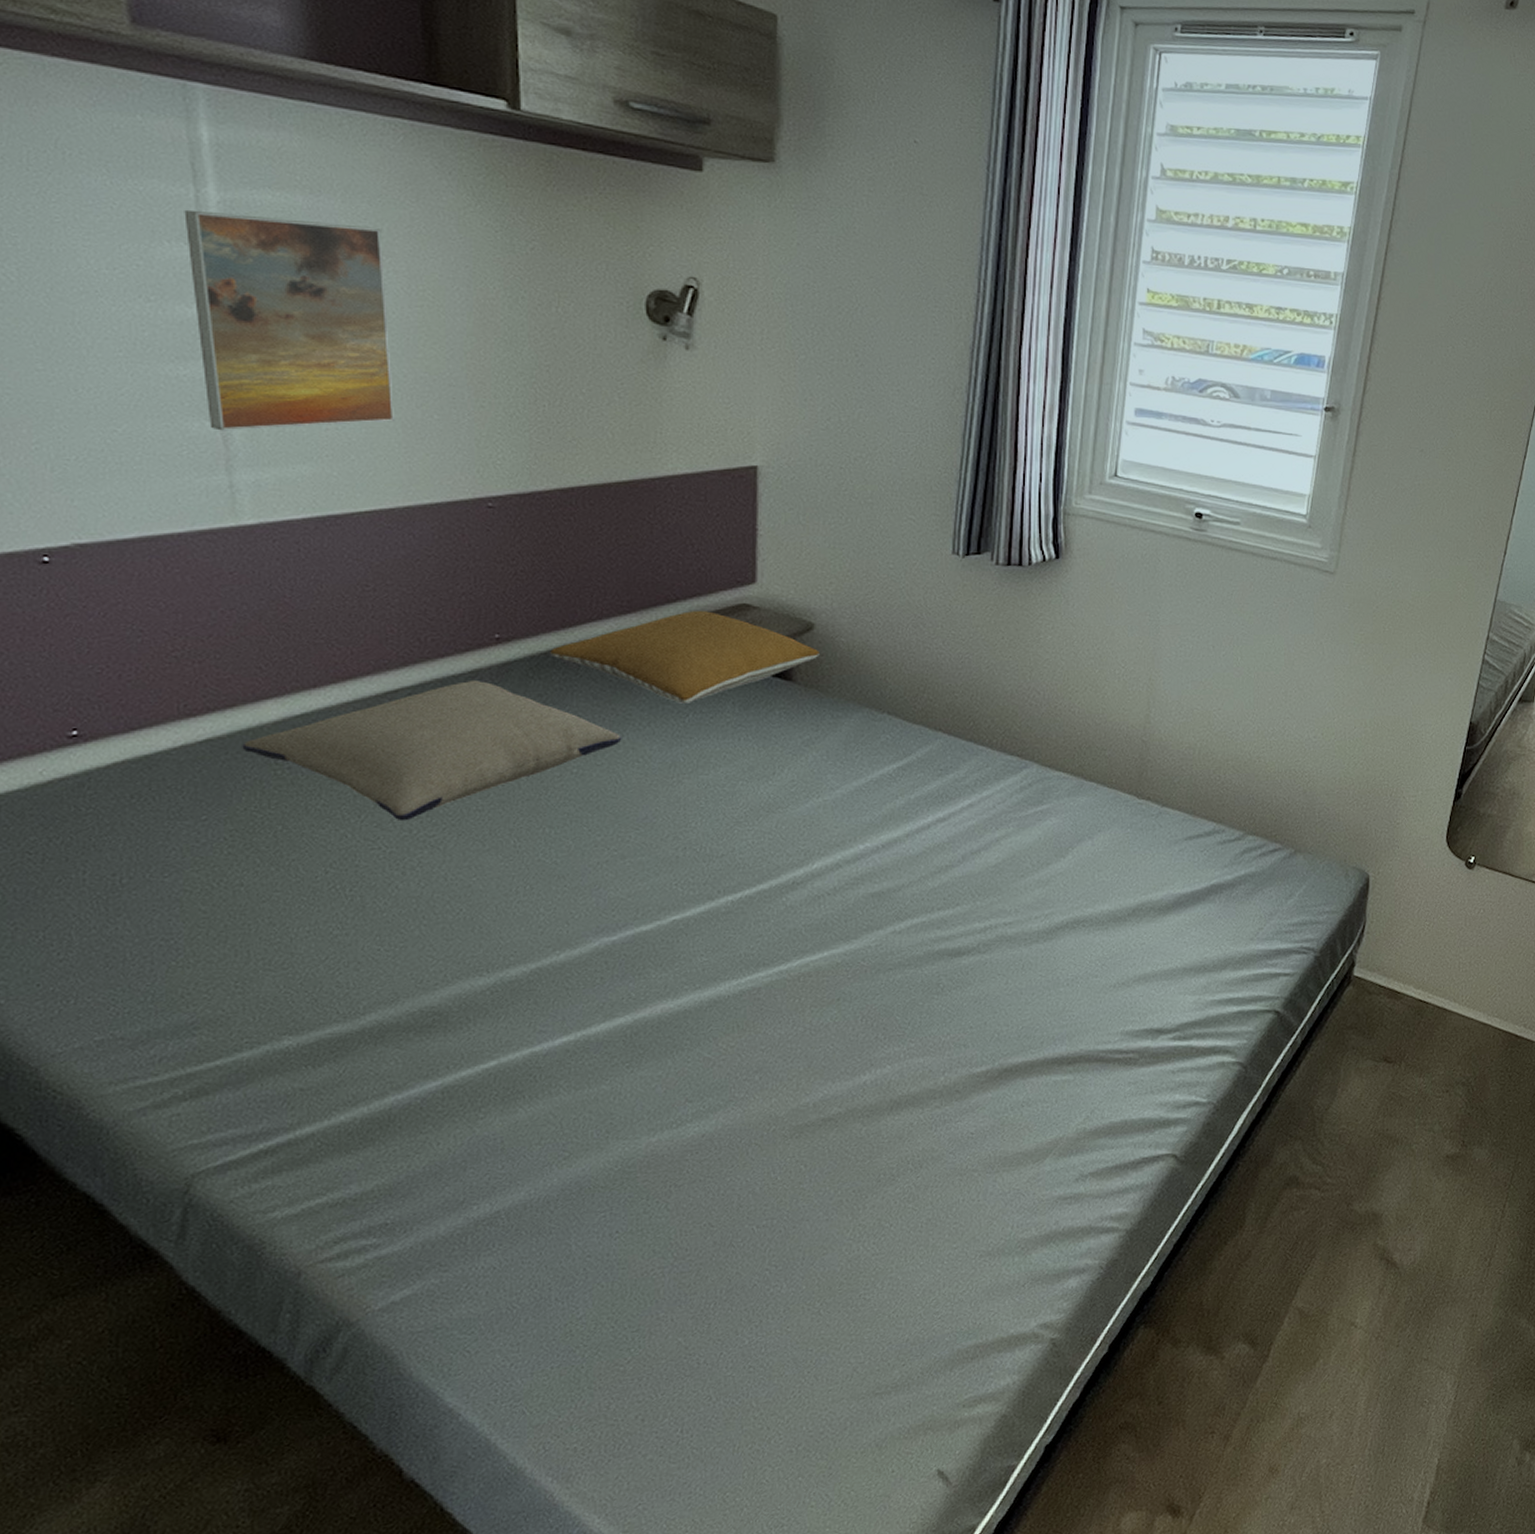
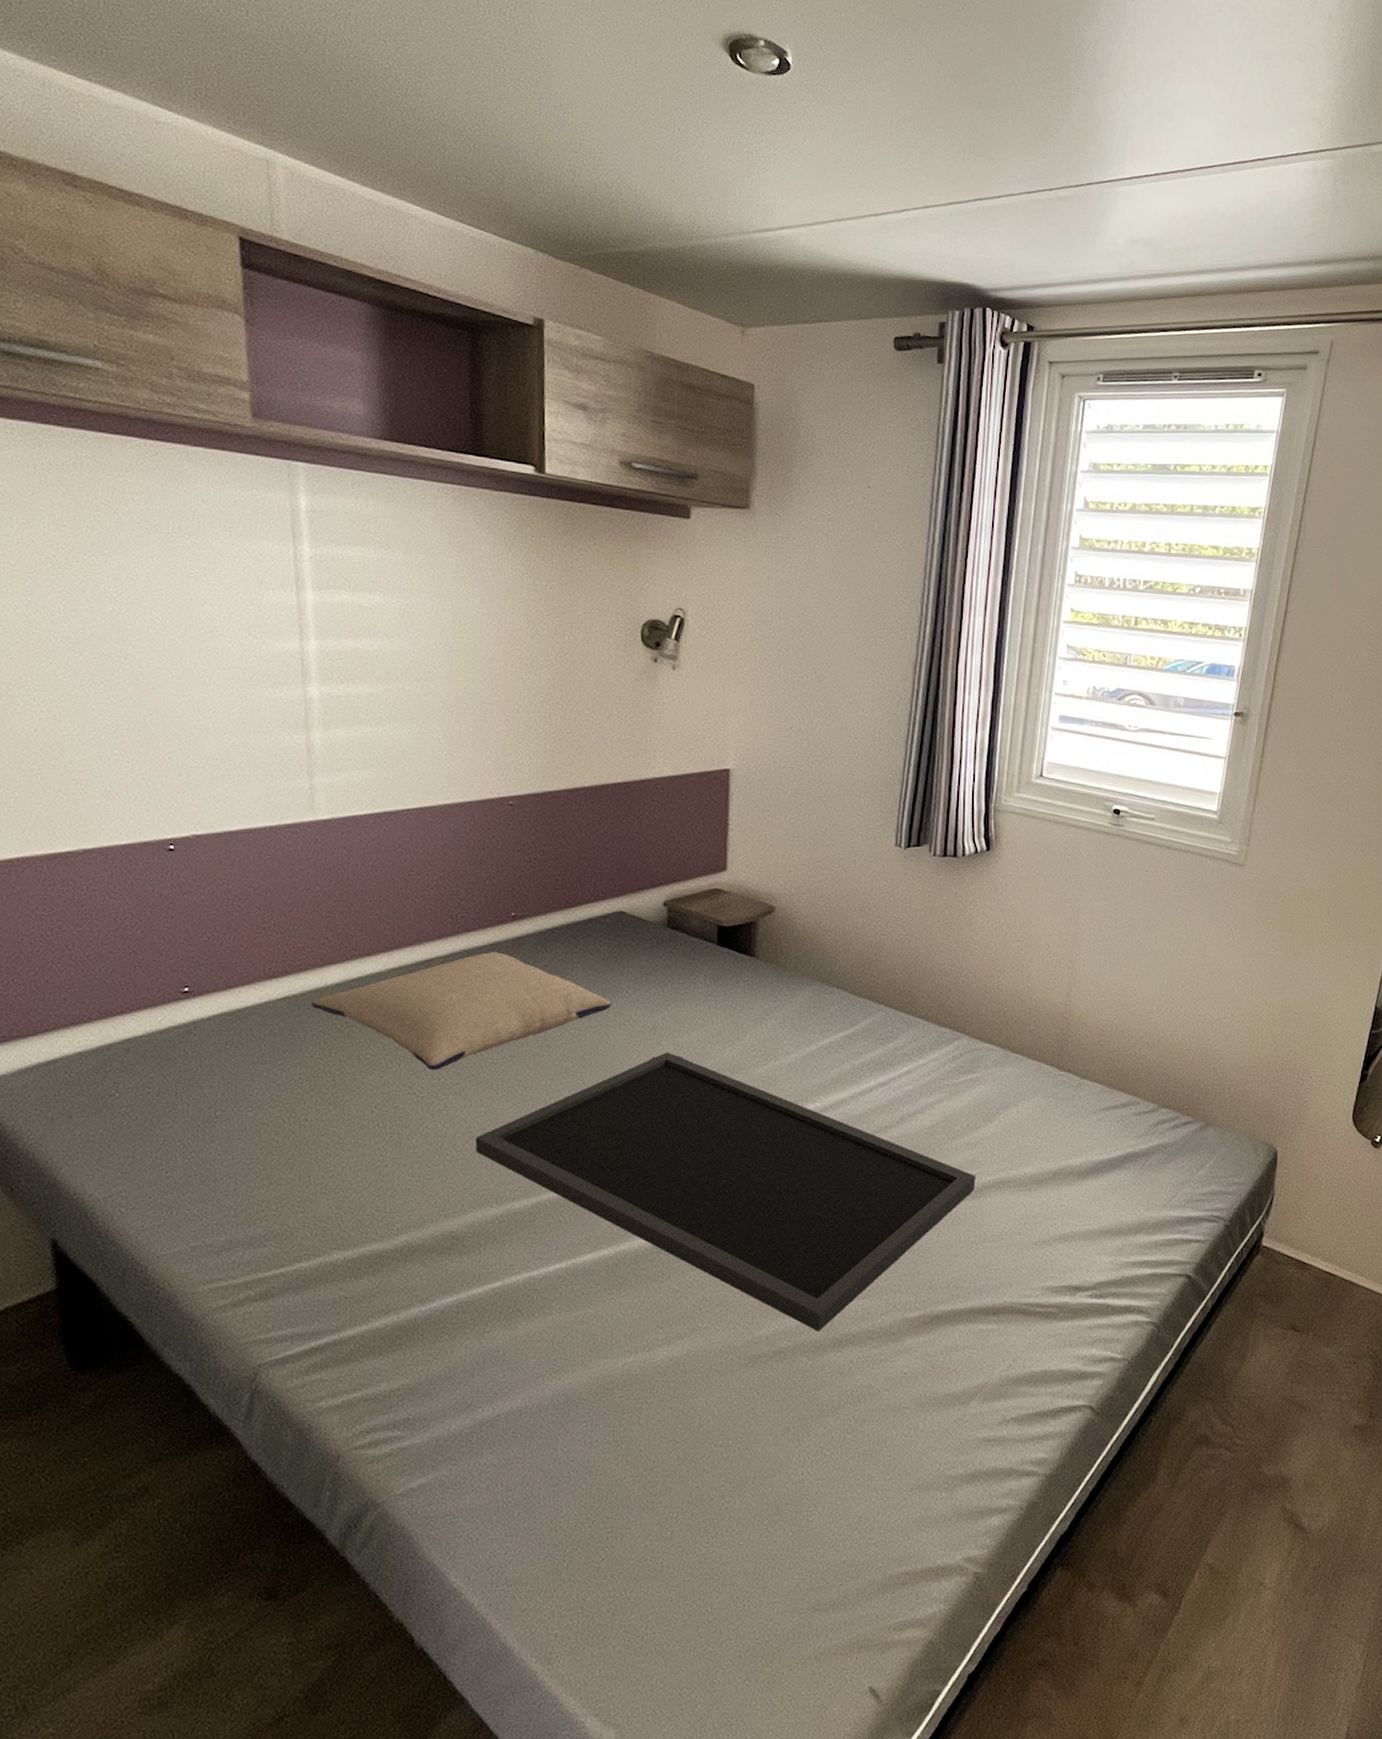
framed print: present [184,209,394,431] -> none [285,563,439,743]
tray: none [459,791,1047,1094] -> present [476,1052,975,1332]
pillow: present [550,610,820,704] -> none [555,893,779,975]

